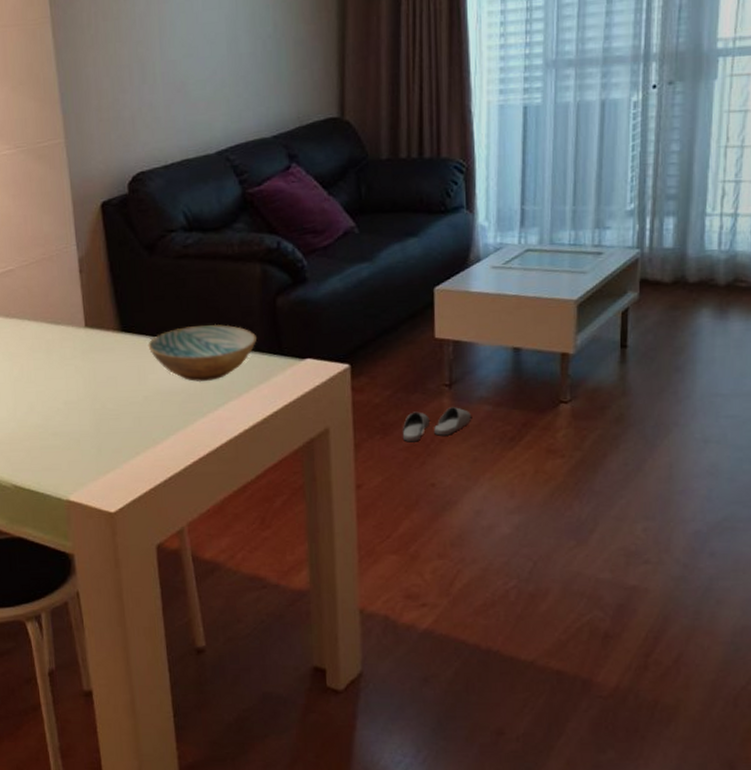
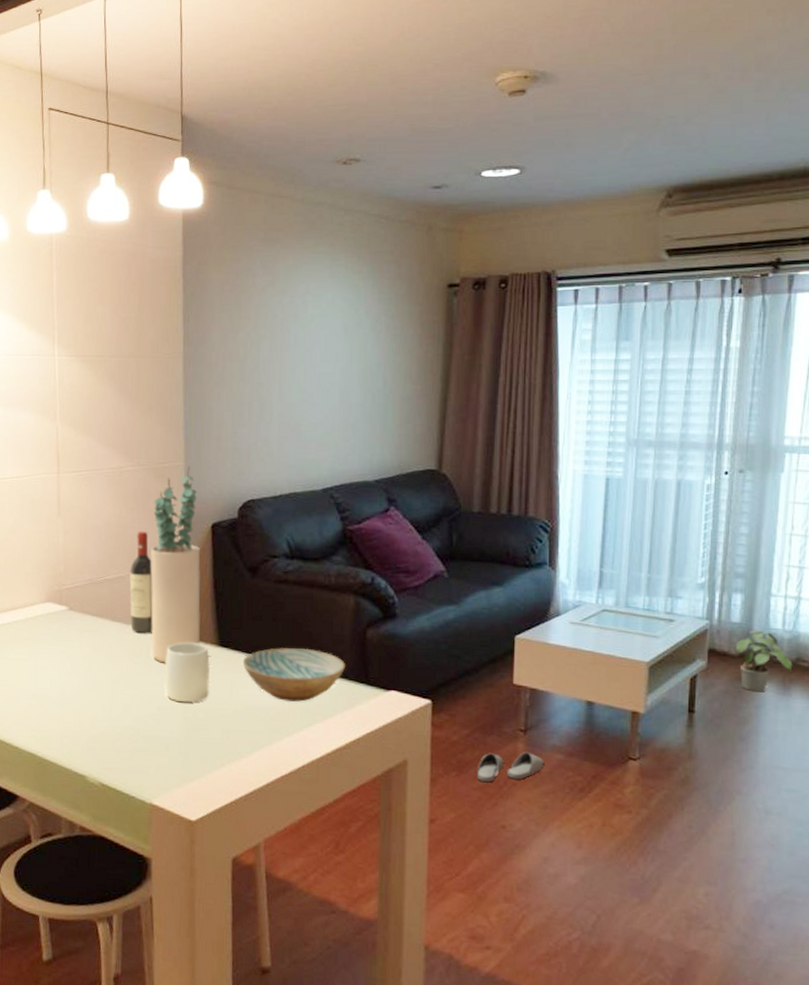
wine bottle: none [18,218,51,327] -> present [129,531,153,633]
vase: none [36,142,102,356] -> present [150,466,201,663]
mug: none [66,331,117,395] -> present [165,642,211,703]
potted plant: none [668,254,730,319] -> present [735,630,793,692]

